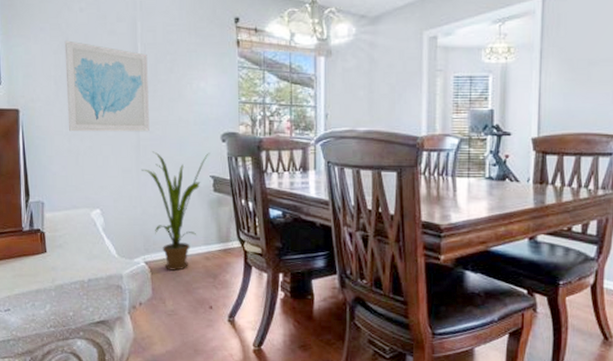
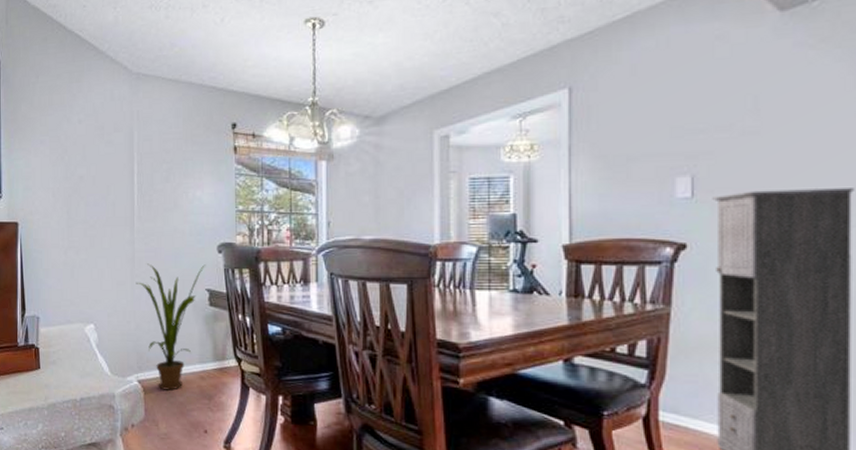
wall art: present [64,40,150,132] -> none [63,152,145,244]

